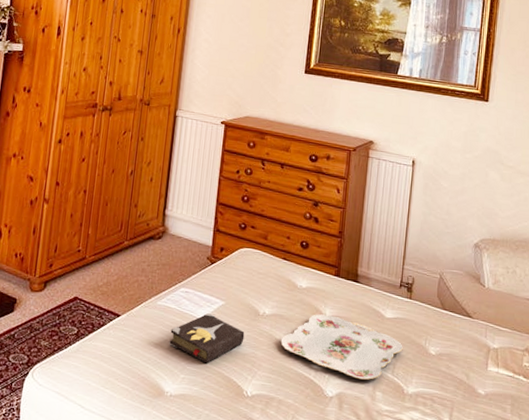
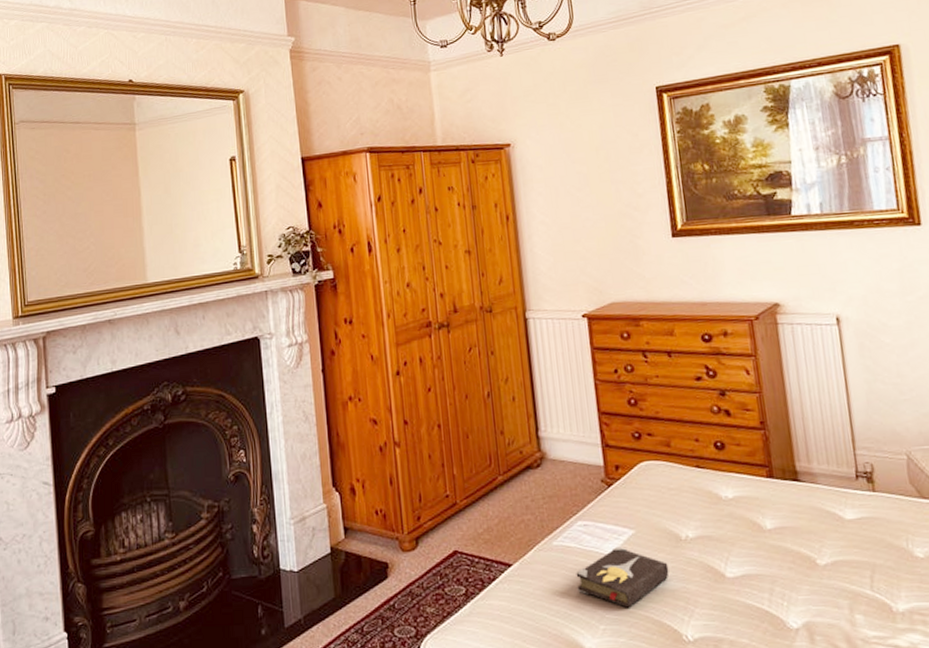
serving tray: present [280,314,403,380] -> none [715,527,879,602]

